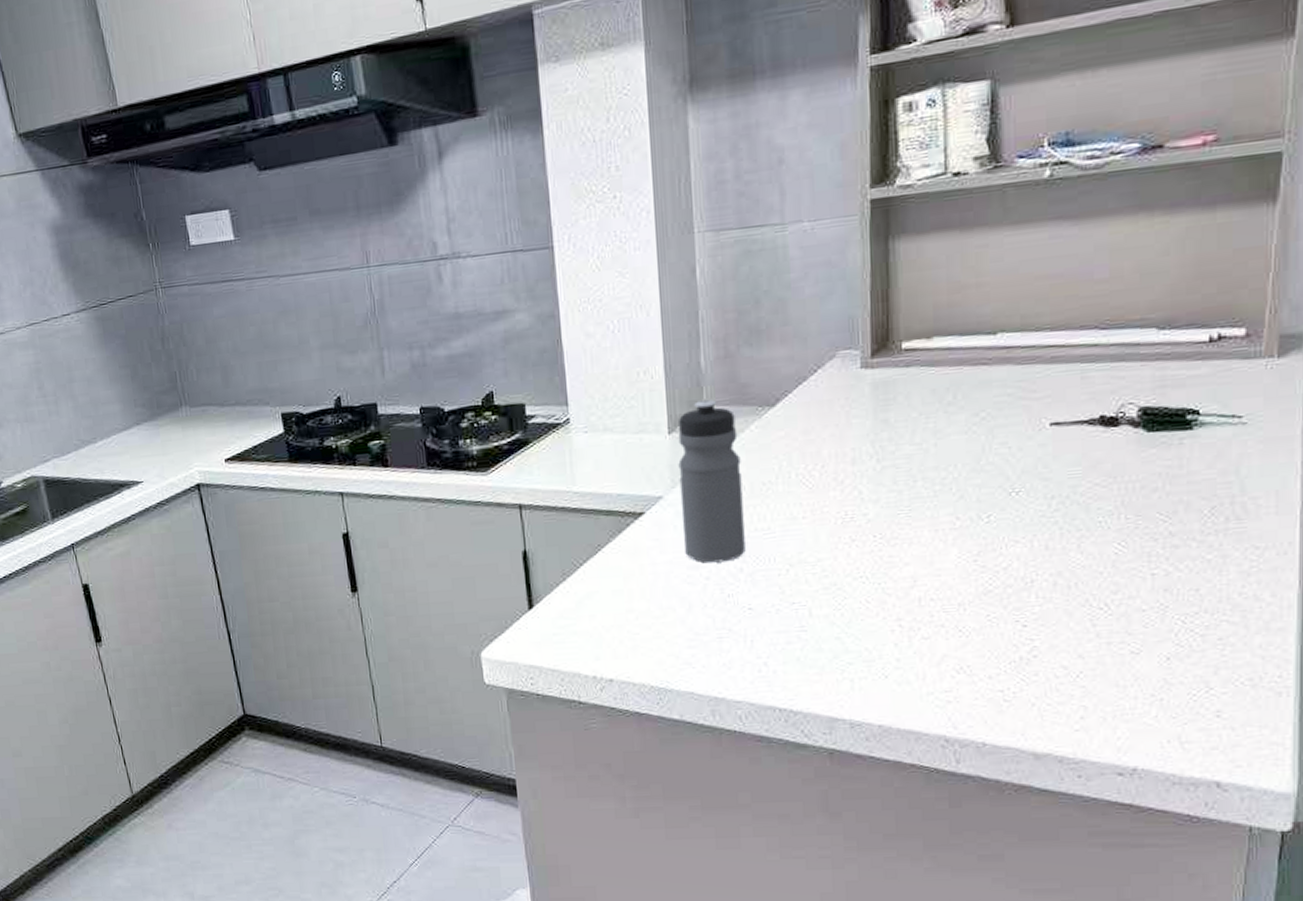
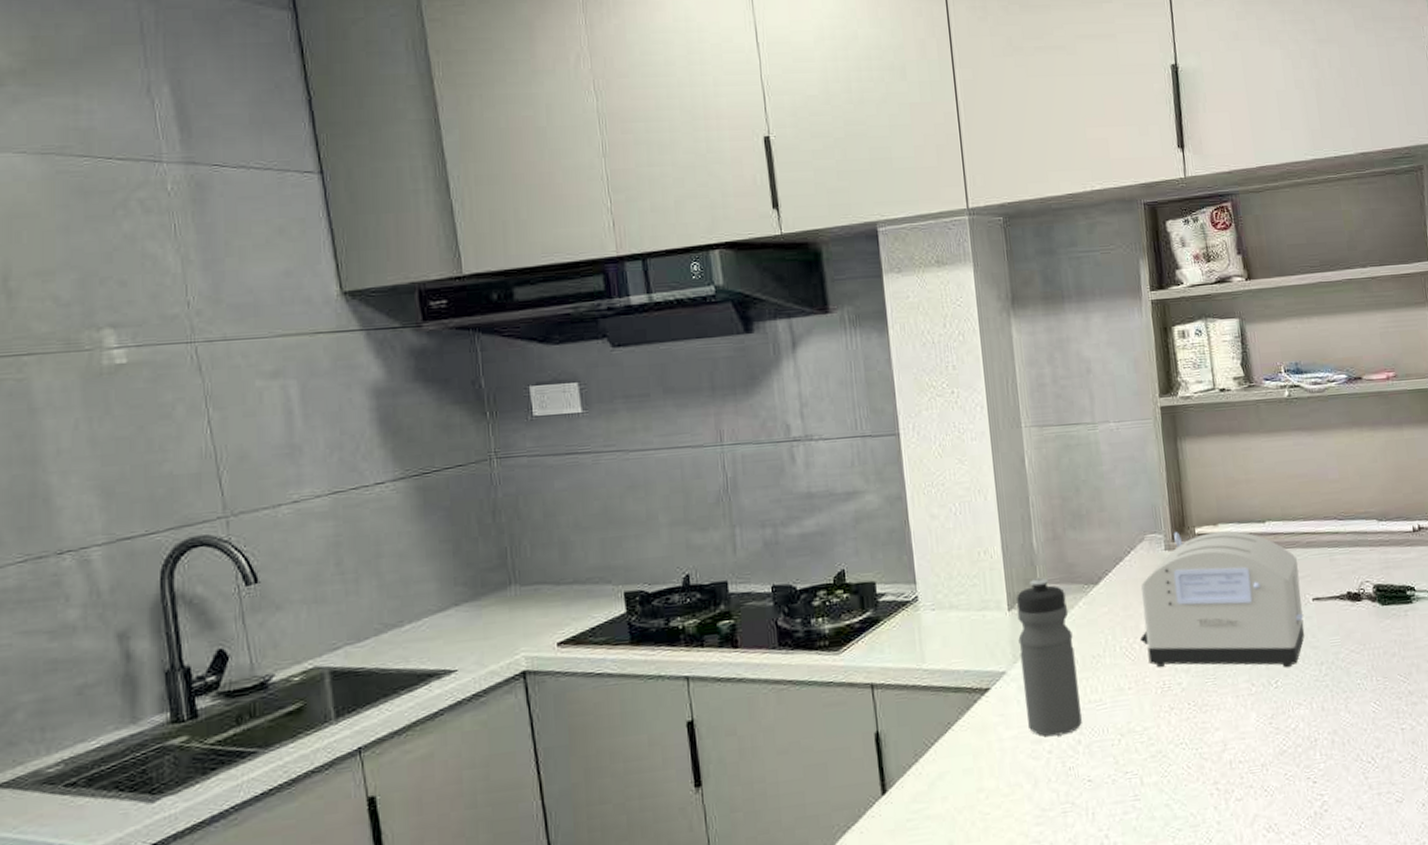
toaster: none [822,345,1036,502] -> present [1140,531,1305,668]

